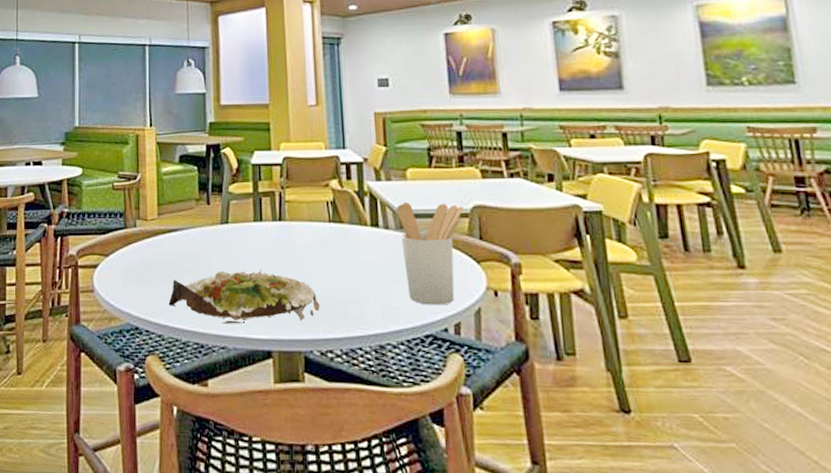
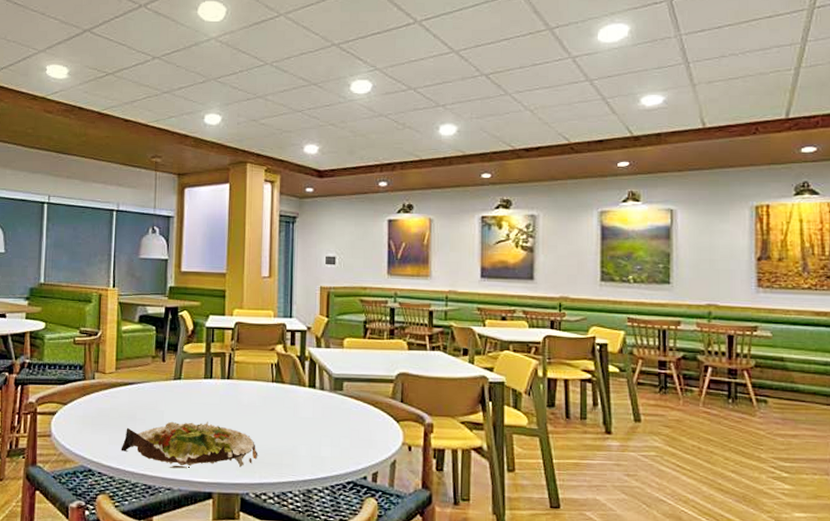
utensil holder: present [396,202,464,306] -> none [332,368,390,457]

